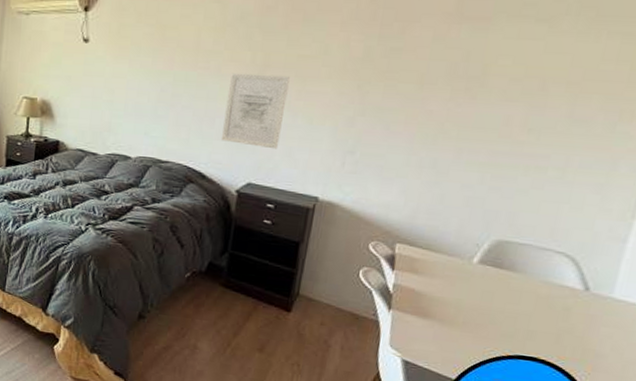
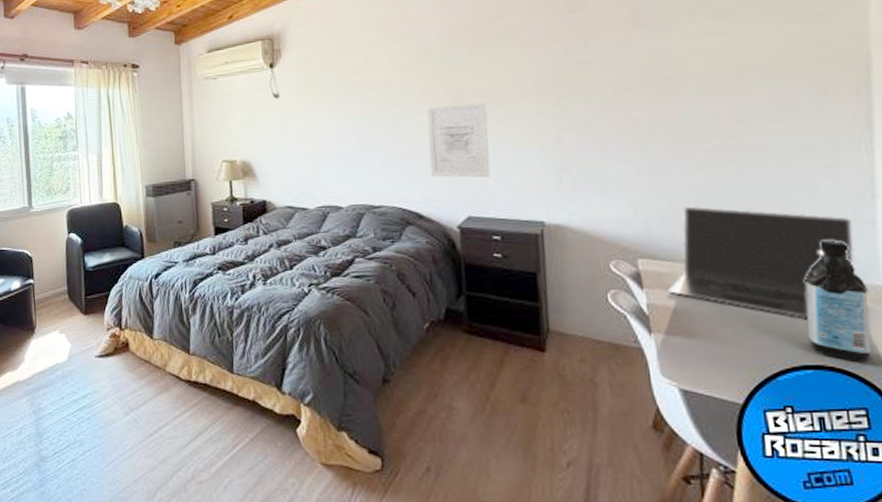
laptop: none [416,202,605,316] -> present [668,206,855,318]
water bottle: none [529,251,599,360] -> present [805,241,872,362]

